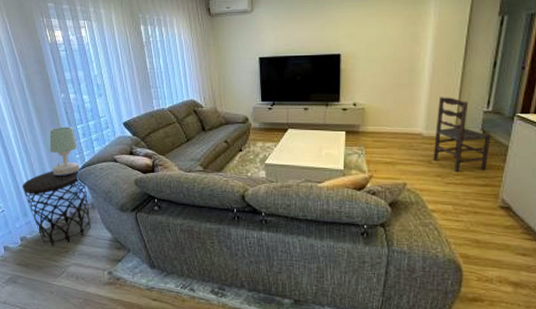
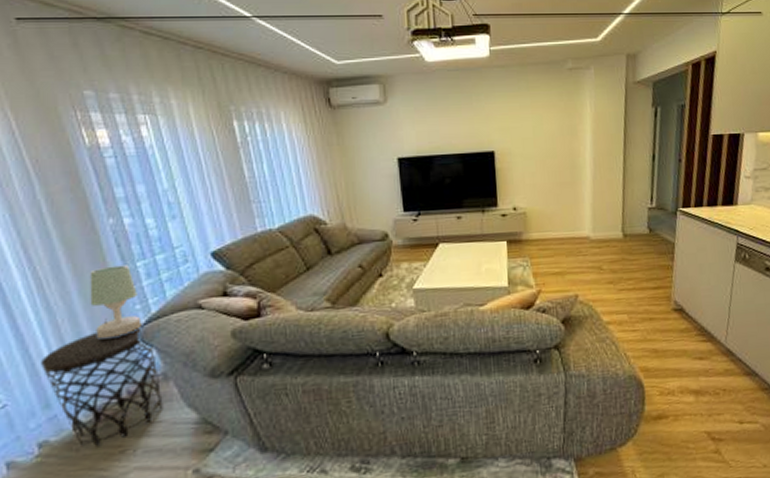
dining chair: present [433,97,491,173] -> none [602,194,658,277]

